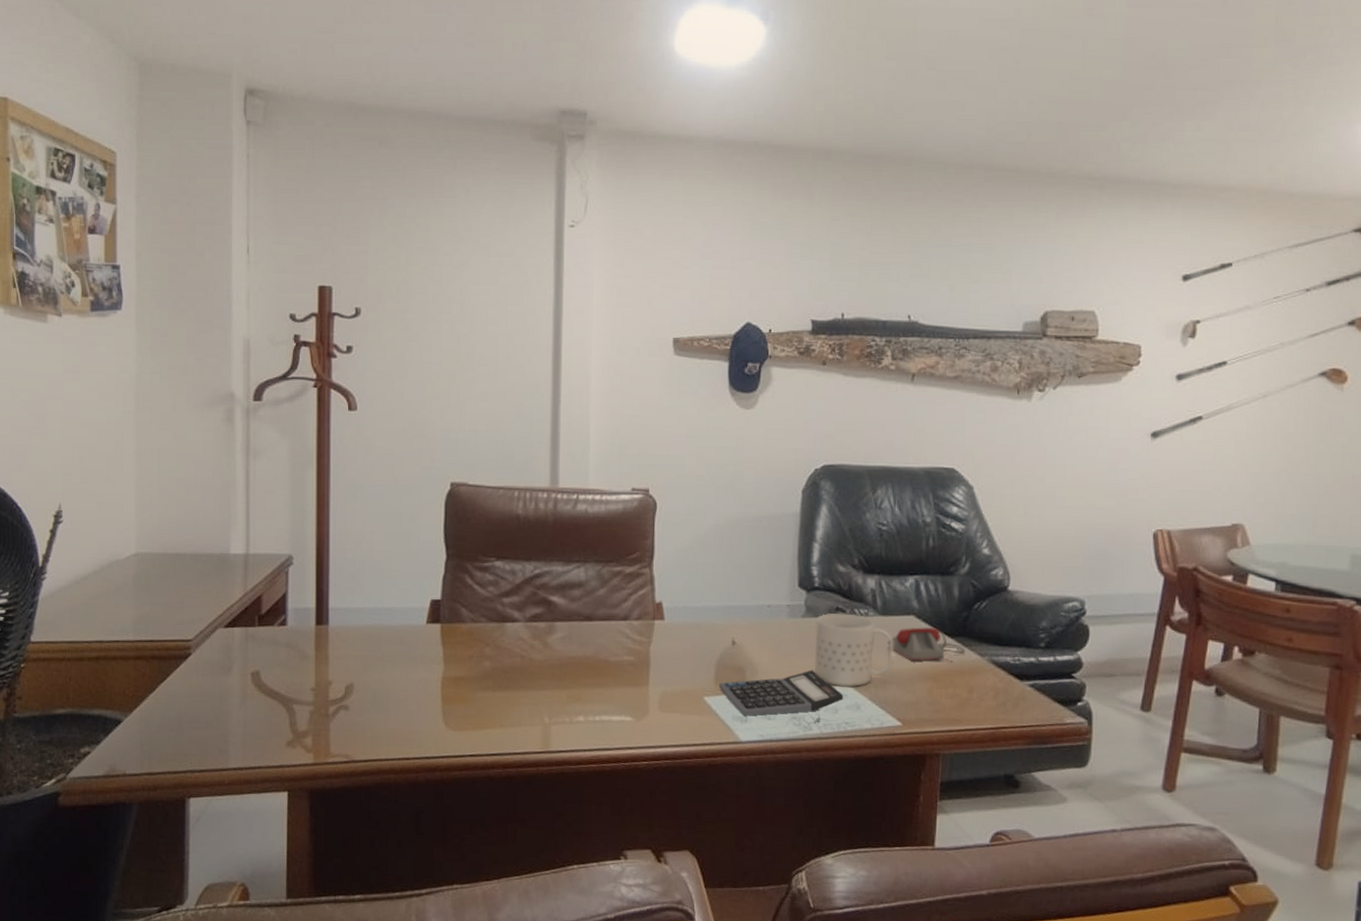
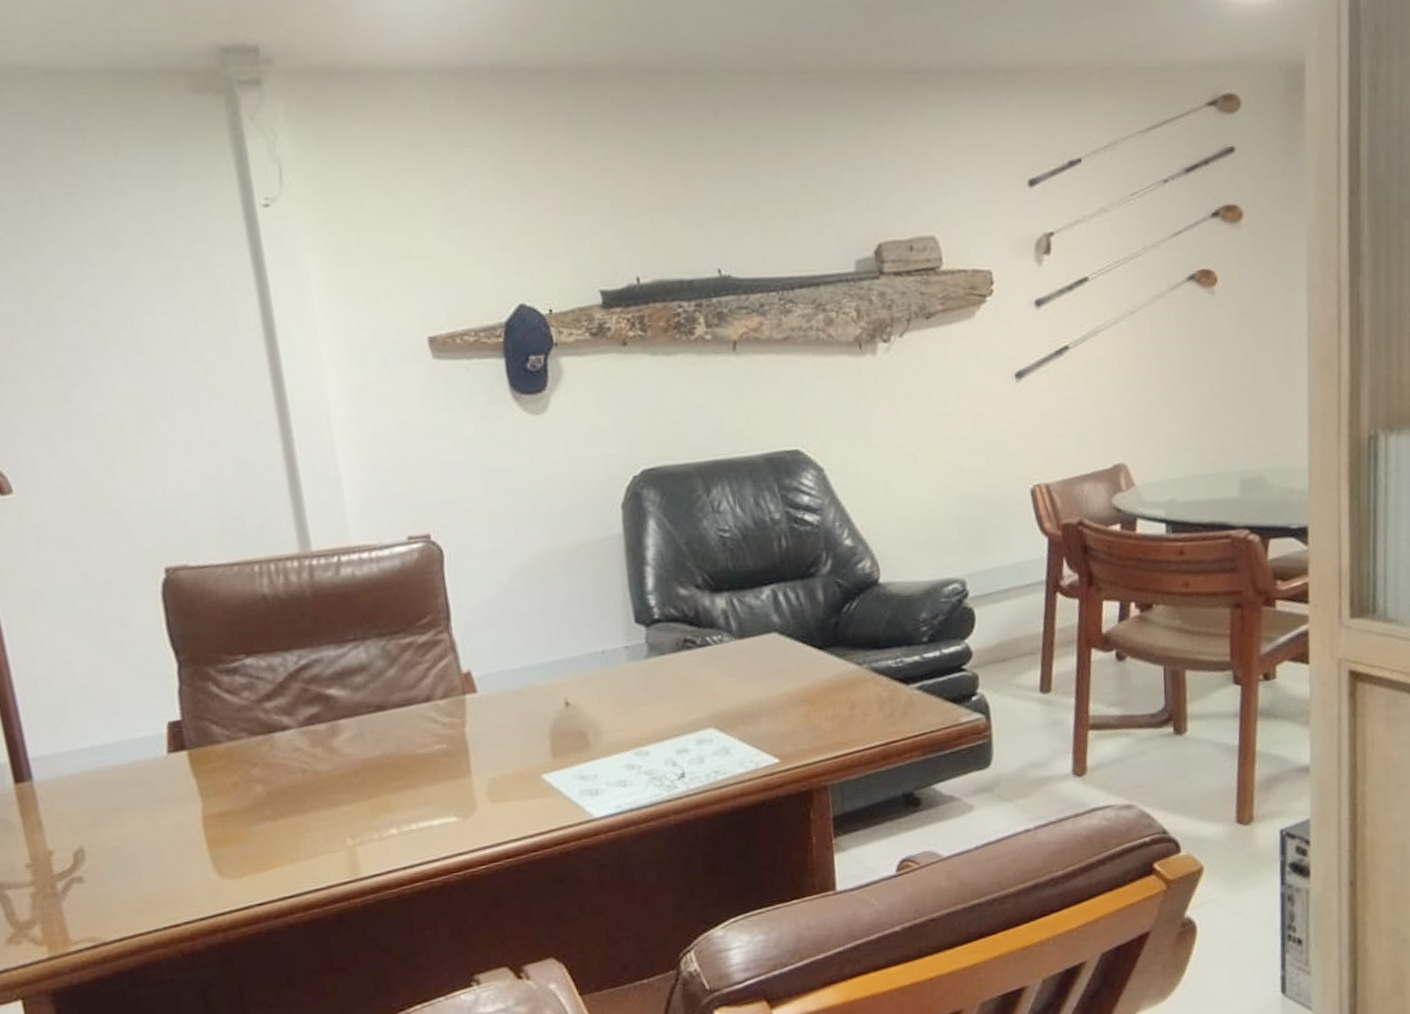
calculator: present [718,670,844,716] -> none [556,718,709,788]
mug: present [814,612,894,686] -> none [662,642,760,731]
telephone: present [887,626,965,663] -> none [750,641,840,686]

